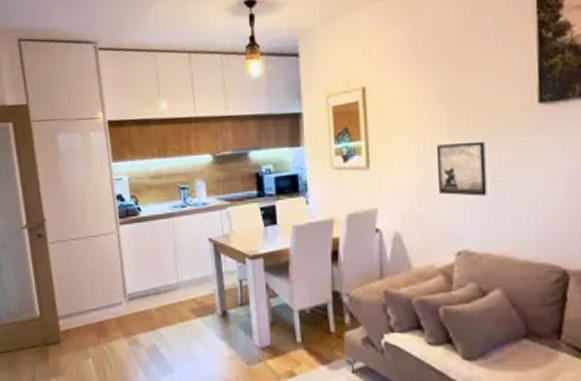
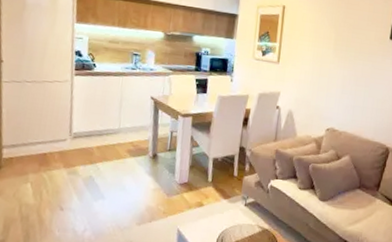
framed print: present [436,141,487,196] -> none [322,55,355,94]

